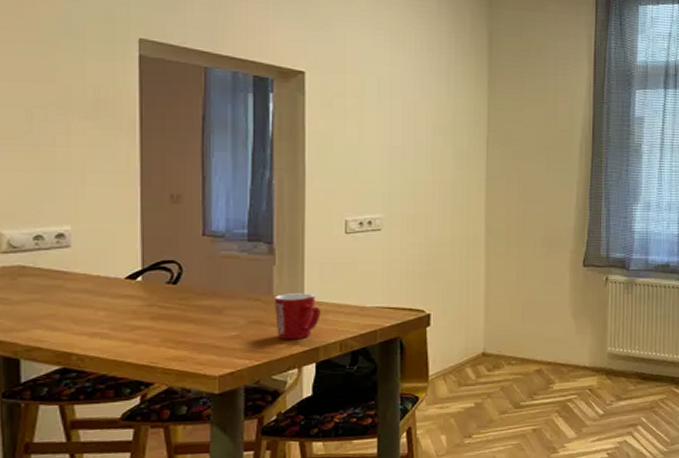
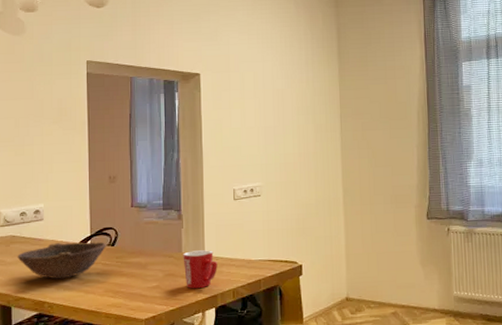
bowl: none [29,278,167,325] -> present [17,242,107,279]

